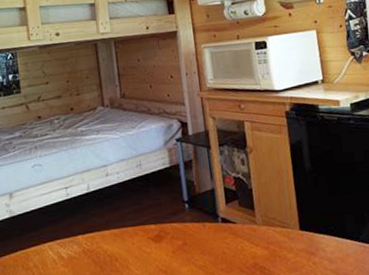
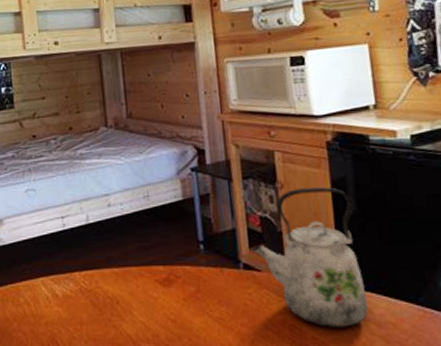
kettle: none [228,149,322,267] -> present [252,187,369,327]

